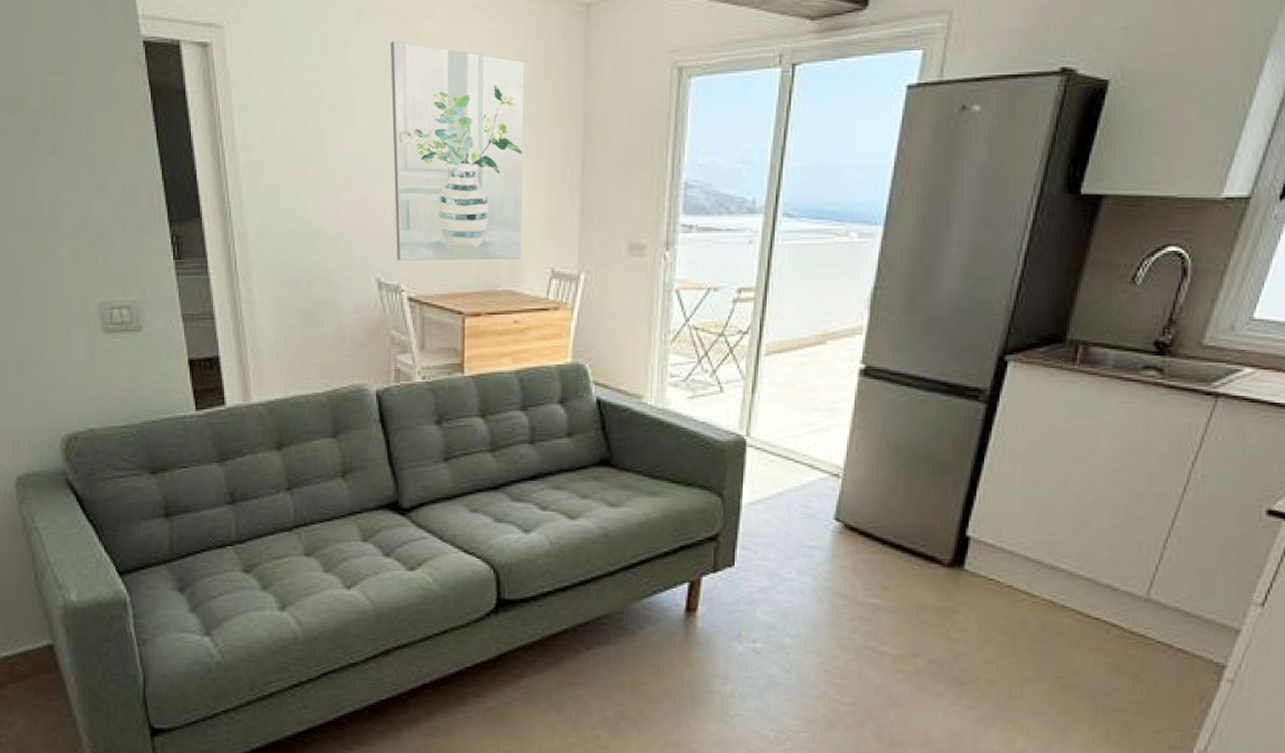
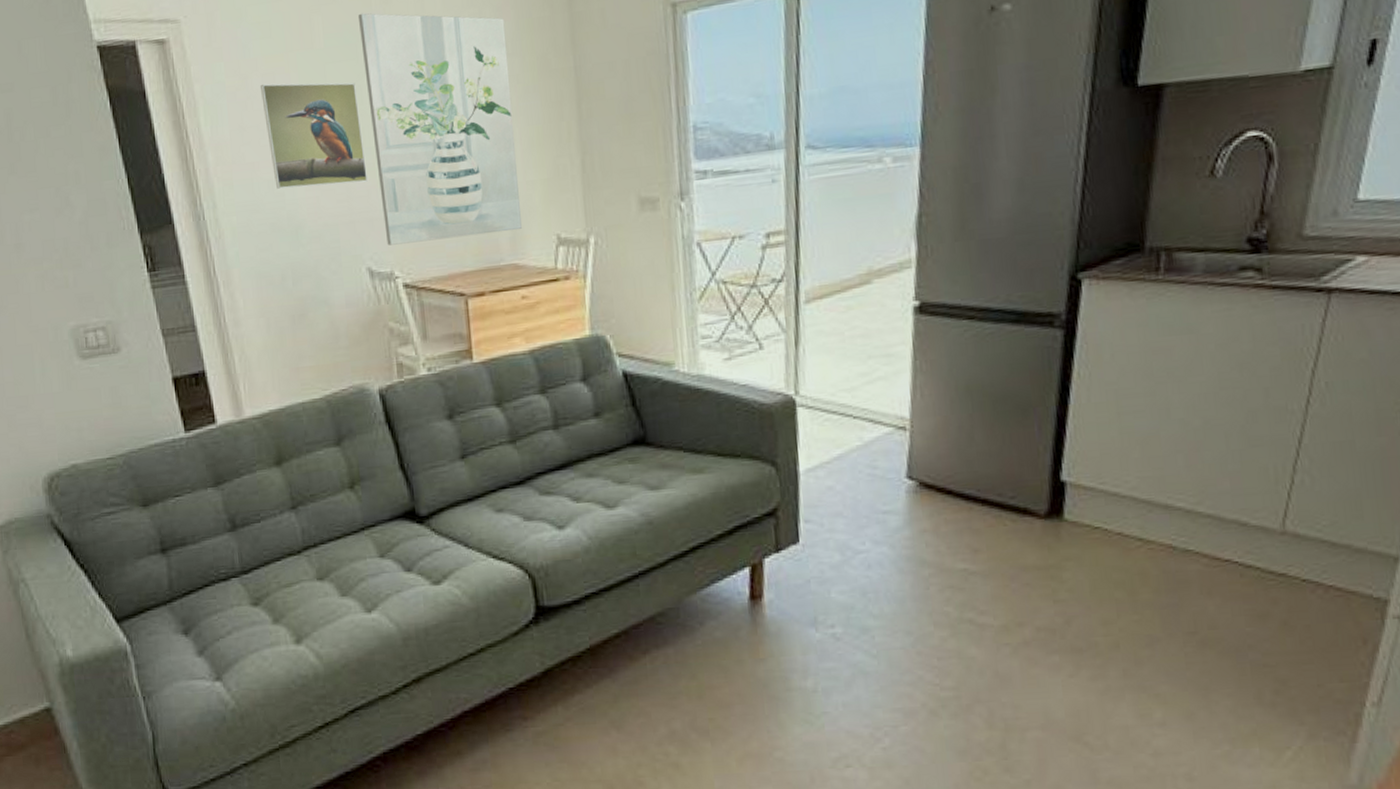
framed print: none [294,97,385,199] -> present [261,82,368,189]

